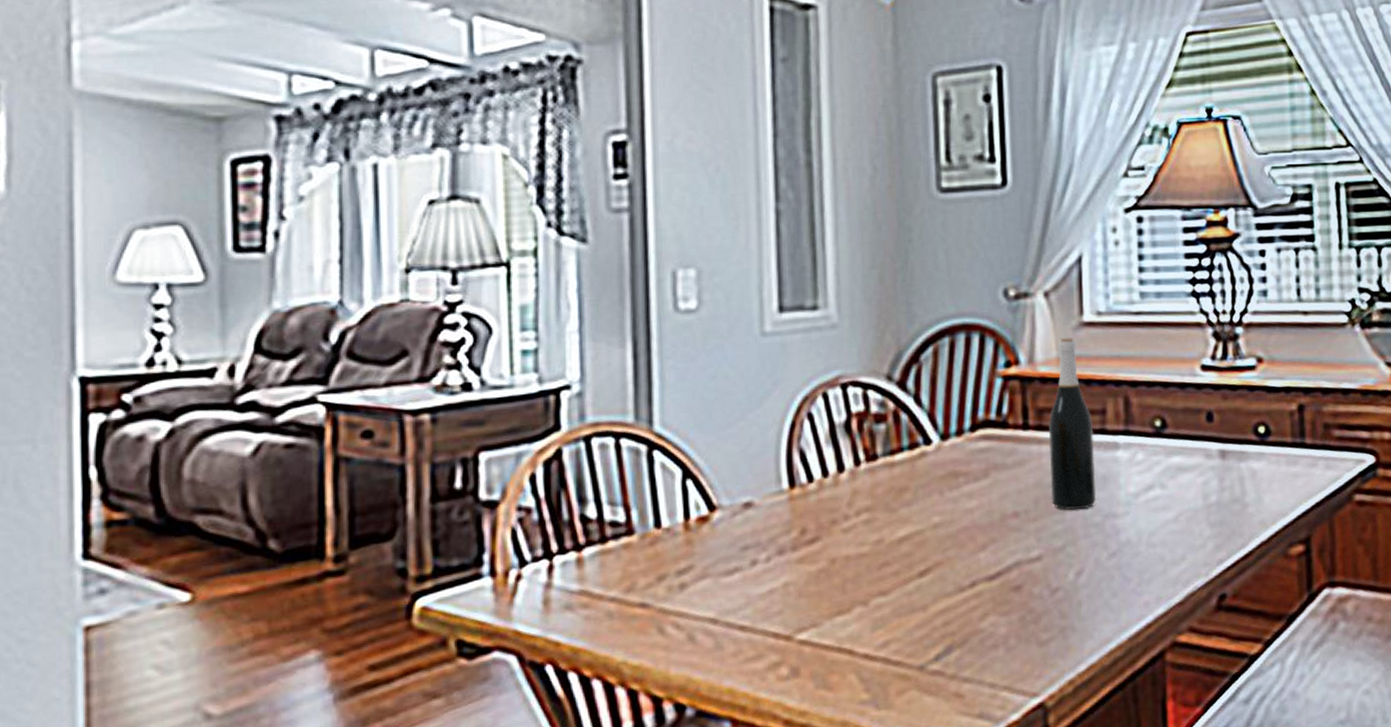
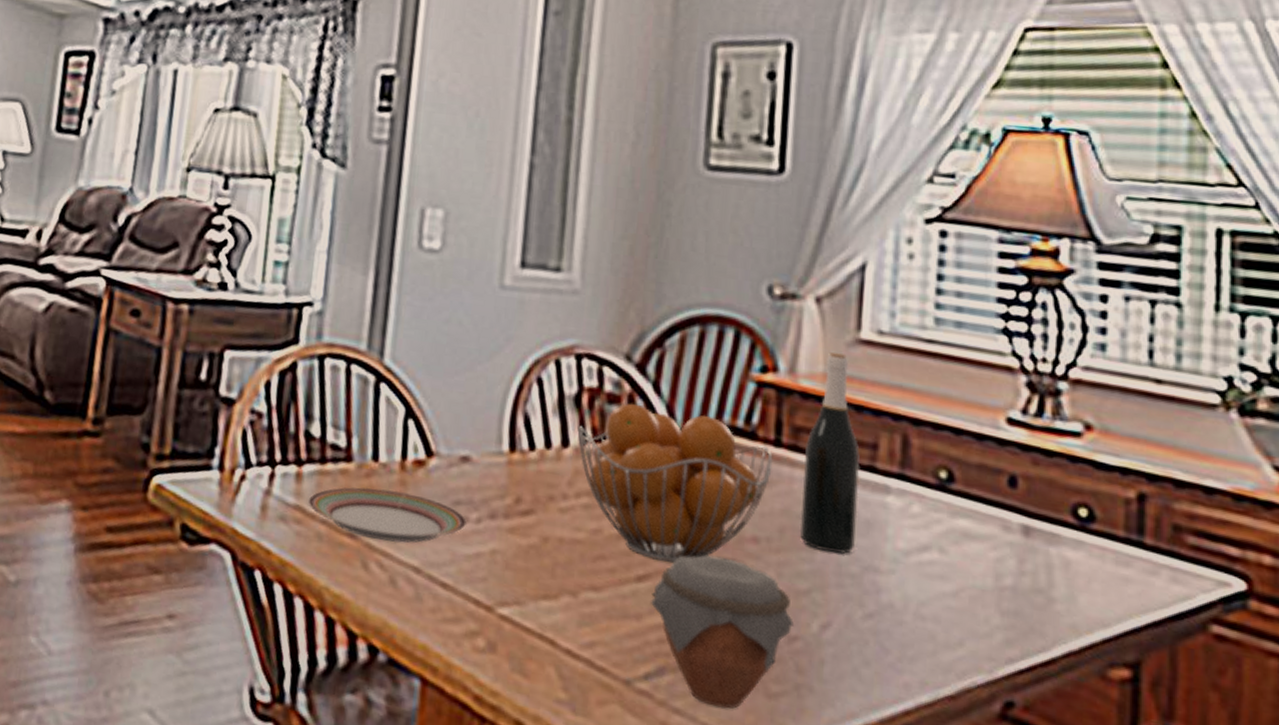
plate: none [592,550,757,604] -> present [307,487,467,543]
fruit basket: none [850,415,1024,554] -> present [577,403,773,564]
jar: none [932,536,1054,667] -> present [649,555,794,709]

